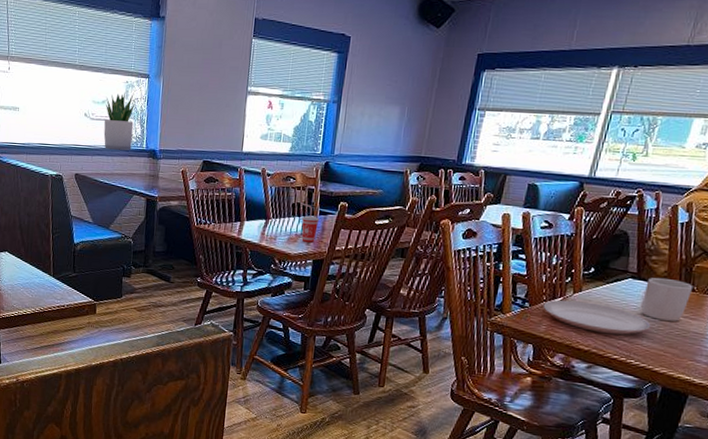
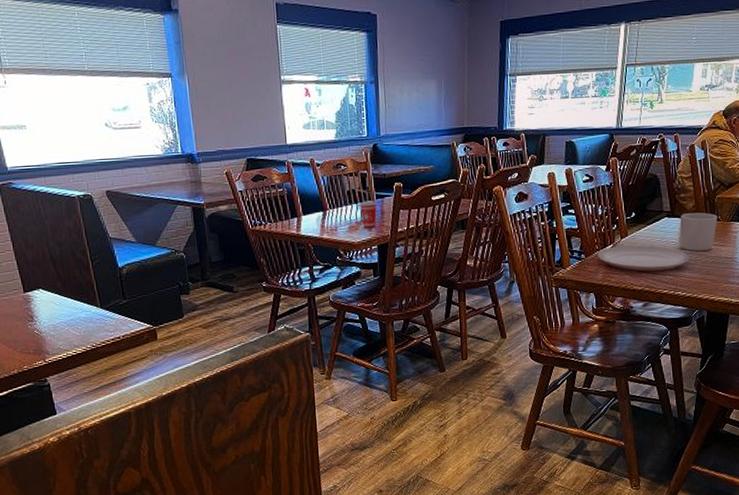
planter: present [103,91,134,151] -> none [126,94,166,160]

